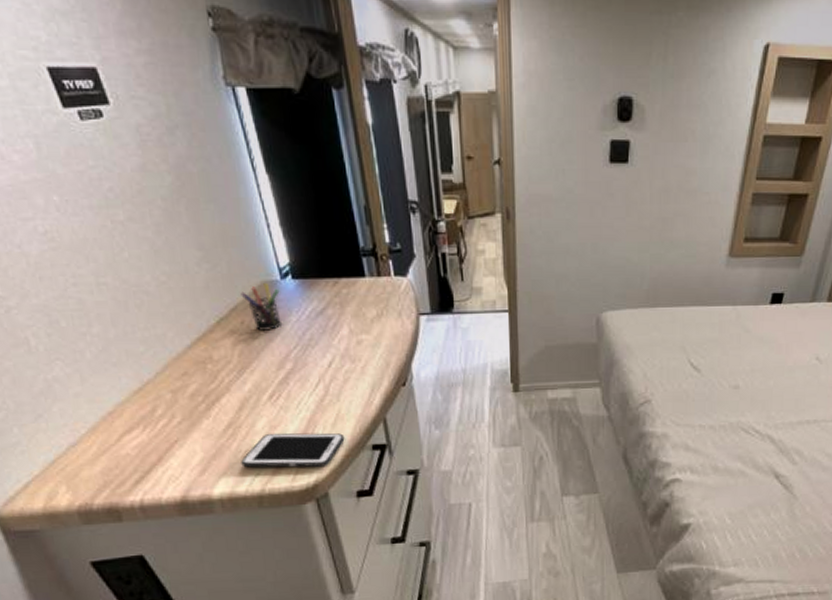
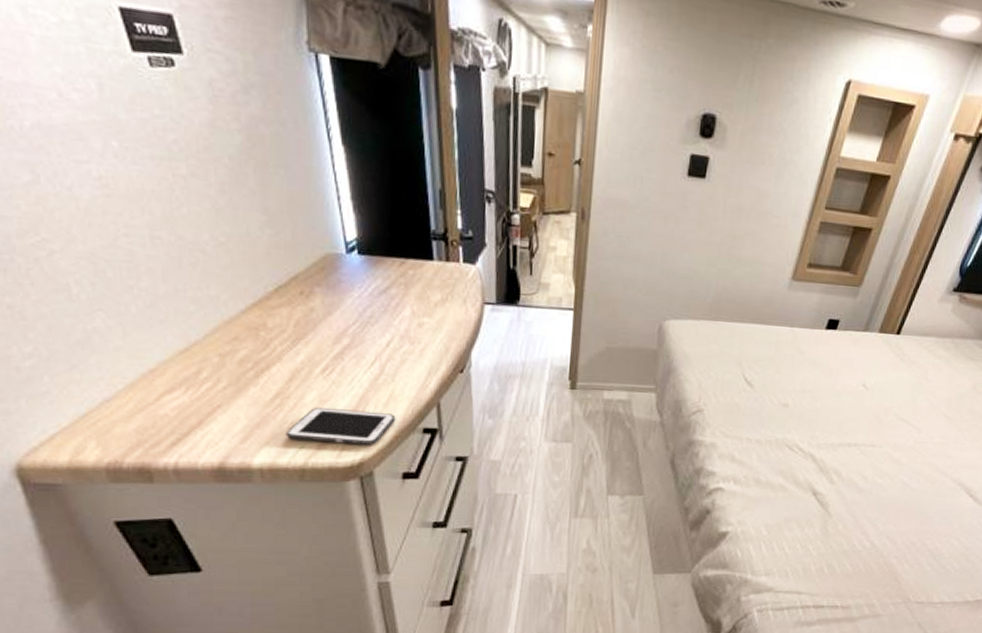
pen holder: present [240,283,281,332] -> none [303,256,344,305]

